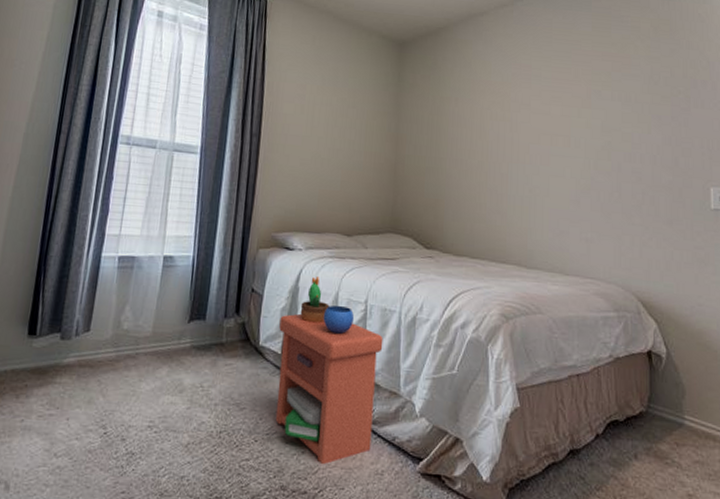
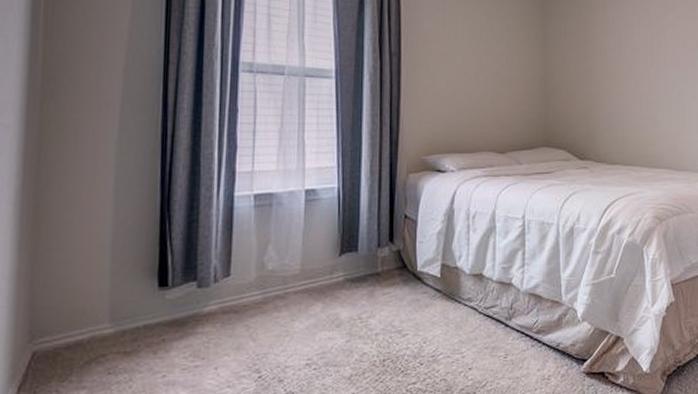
nightstand: present [275,276,383,465] -> none [437,197,543,378]

